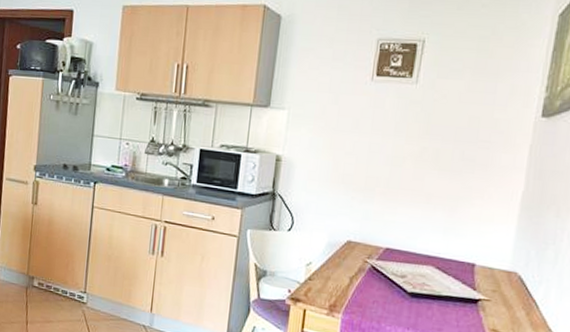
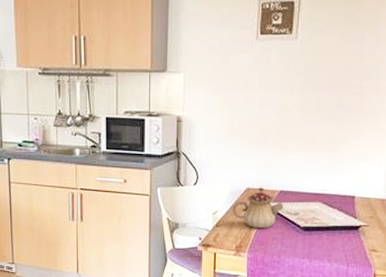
teapot: none [328,241,389,289] -> present [232,187,284,229]

